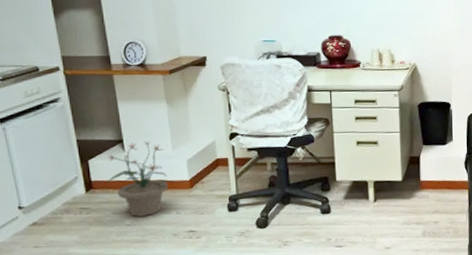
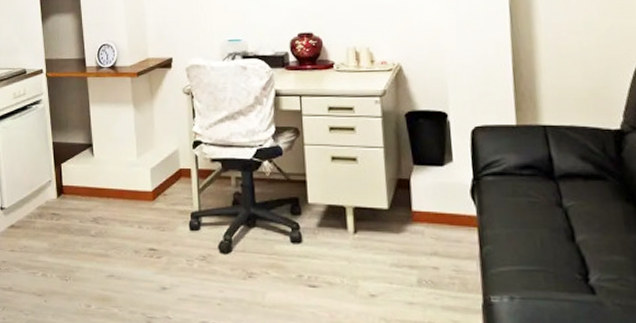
potted plant: present [106,141,173,217] -> none [76,146,136,228]

